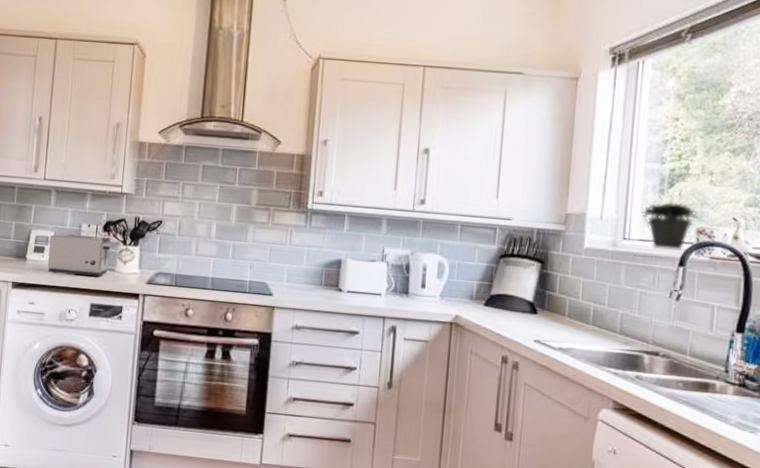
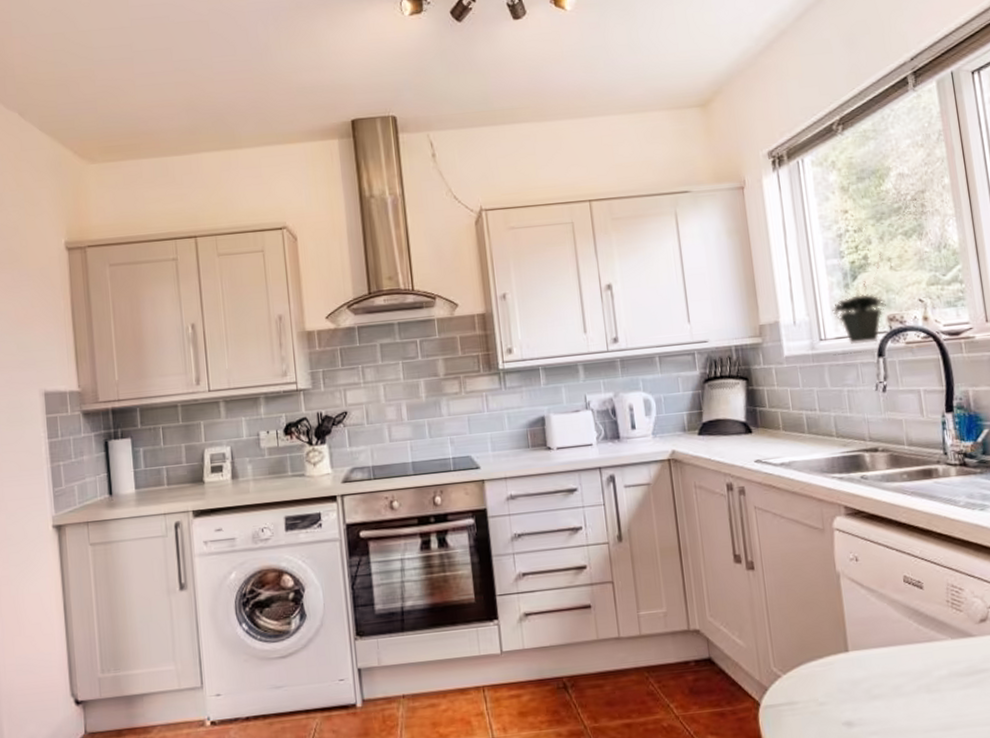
toaster: present [47,233,111,277] -> none [226,440,298,492]

